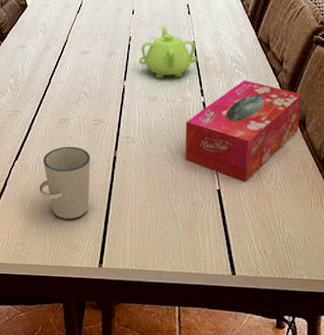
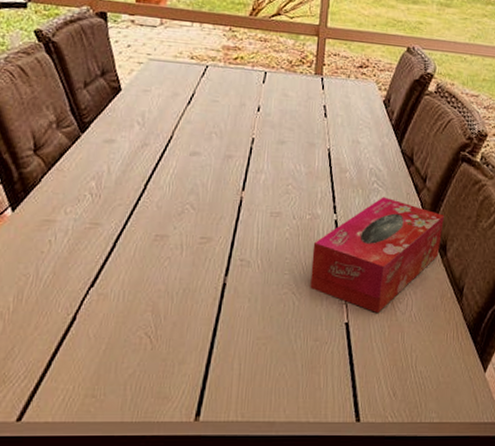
cup: present [39,146,90,220] -> none [121,269,193,363]
teapot: present [139,25,197,78] -> none [261,127,332,191]

